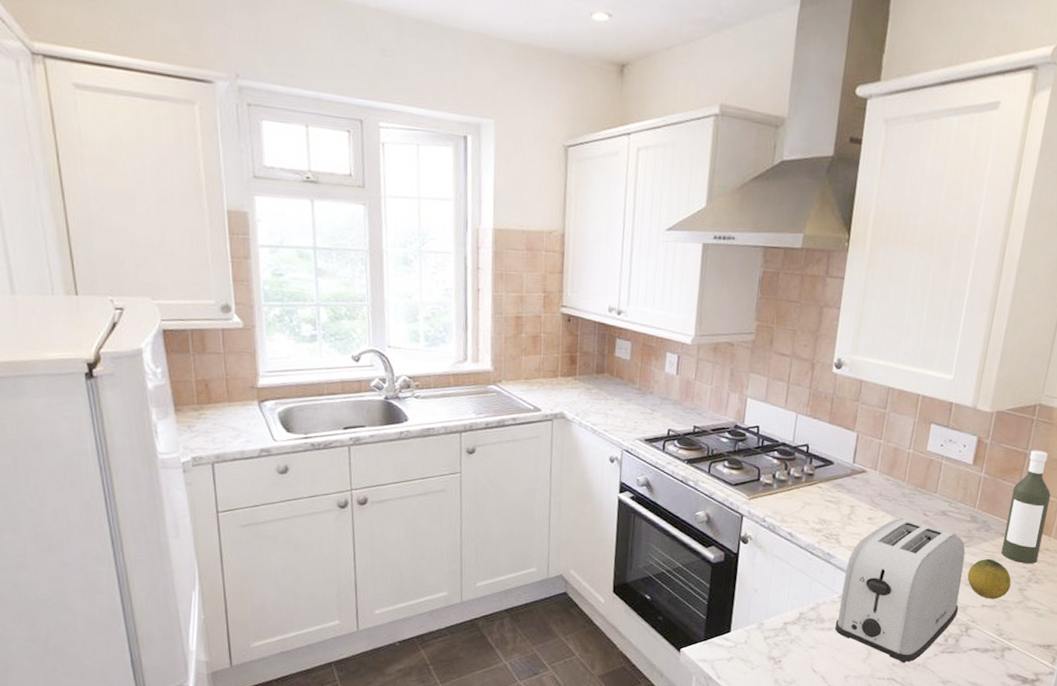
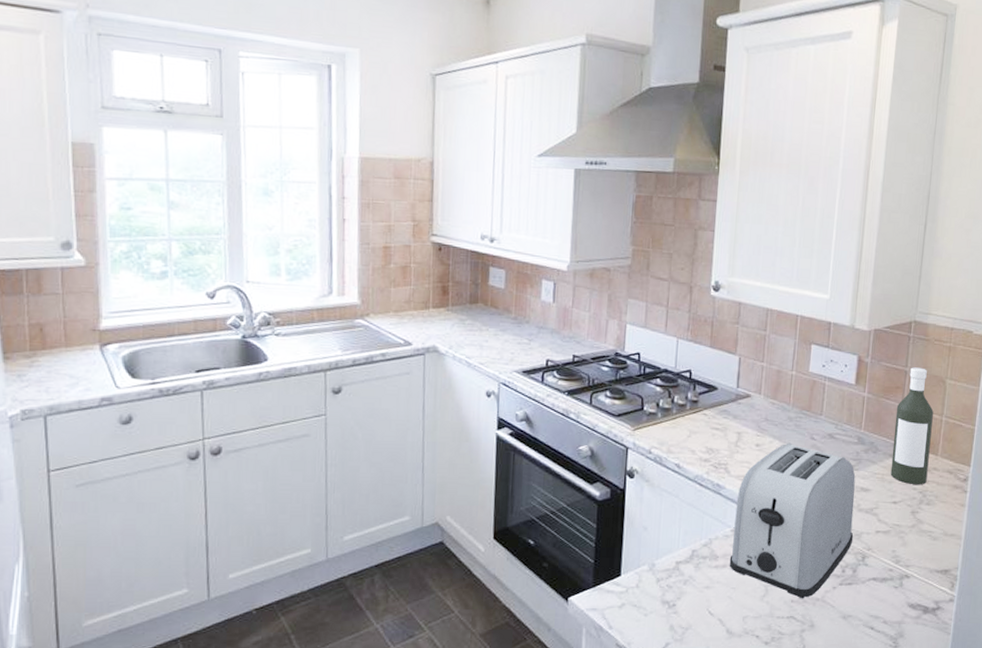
fruit: present [967,558,1012,600] -> none [859,481,903,525]

